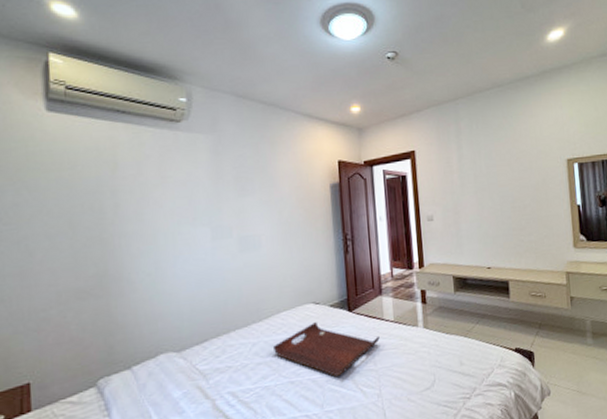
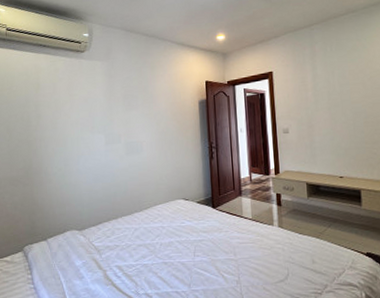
serving tray: present [274,322,380,377] -> none [151,215,239,262]

